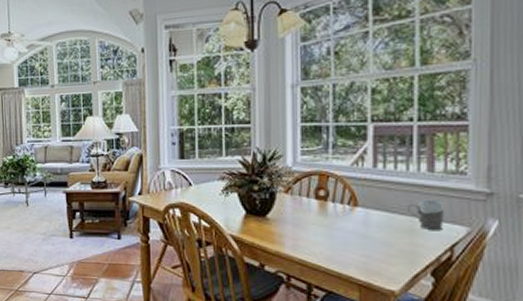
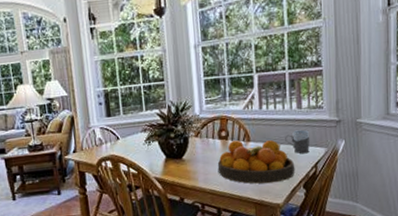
fruit bowl: none [311,202,420,263] -> present [217,139,295,184]

